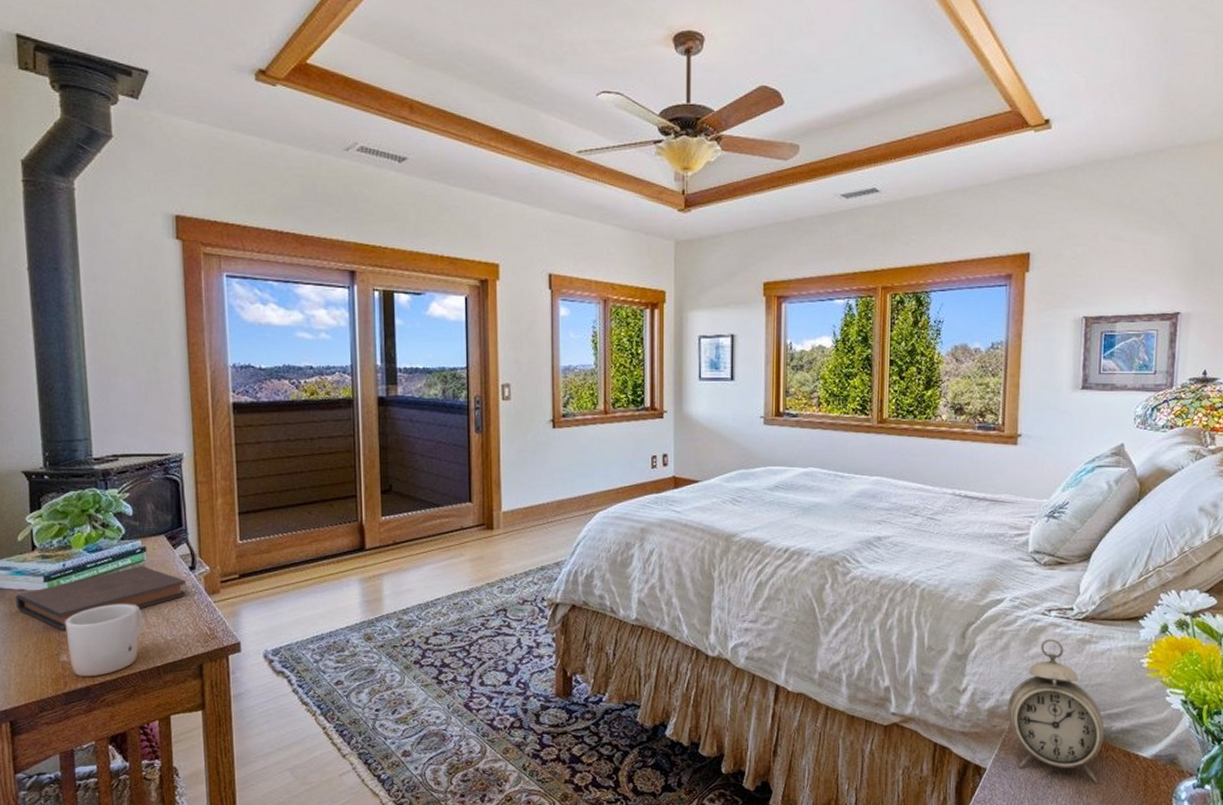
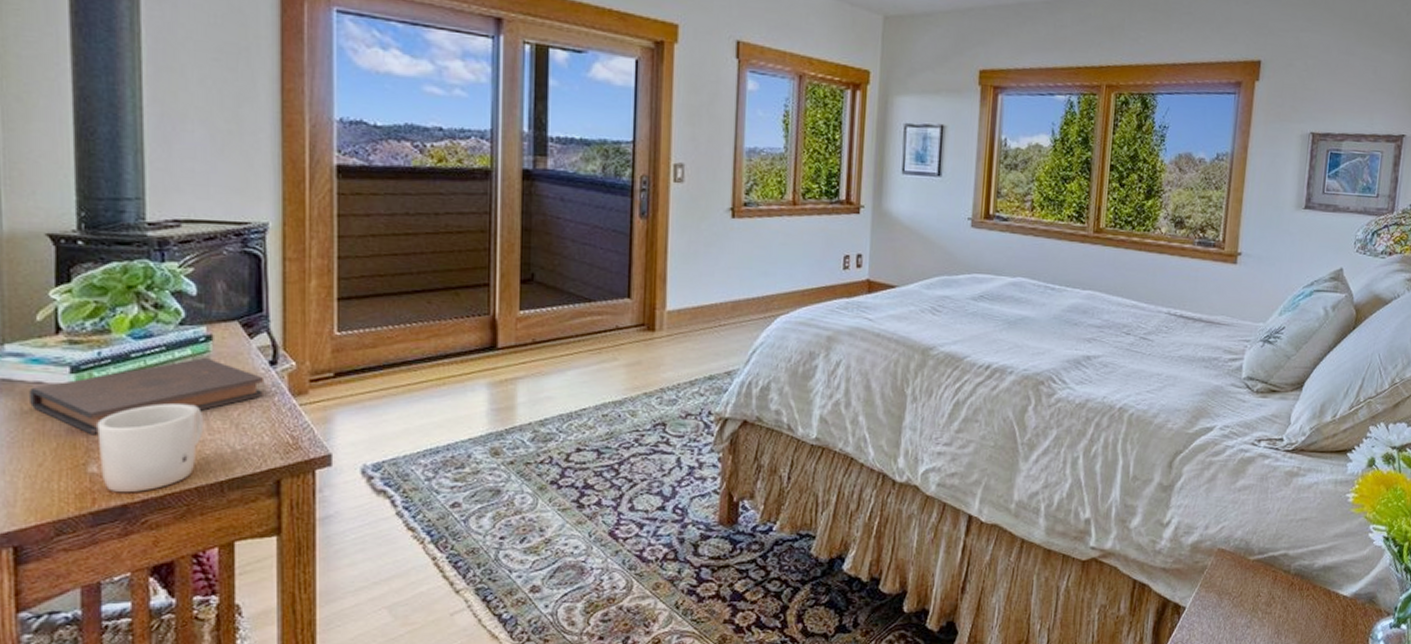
alarm clock: present [1008,638,1104,784] -> none [1210,470,1307,623]

